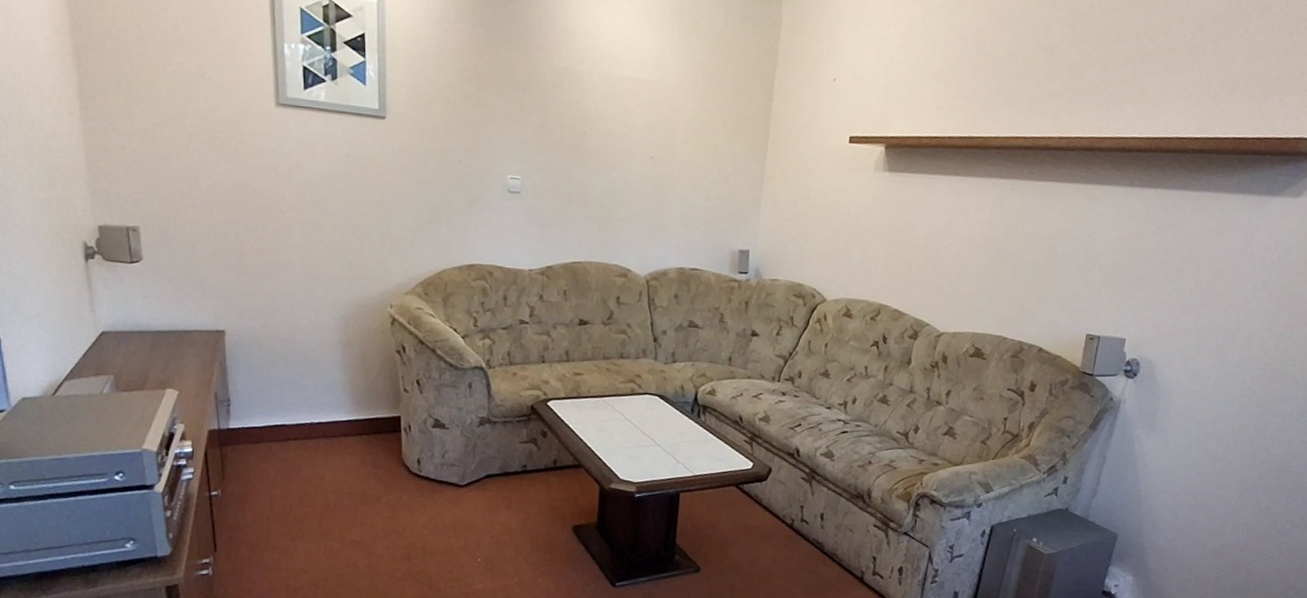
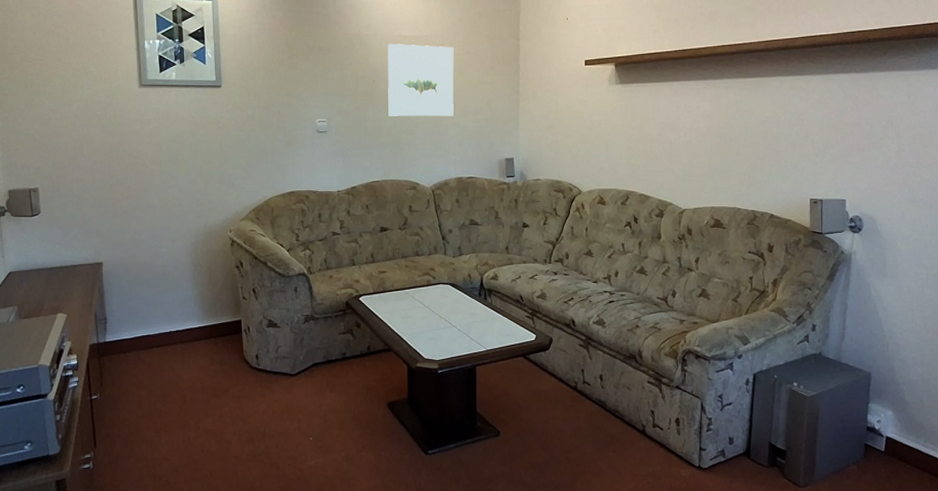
wall art: none [599,85,690,190] -> present [388,43,454,117]

